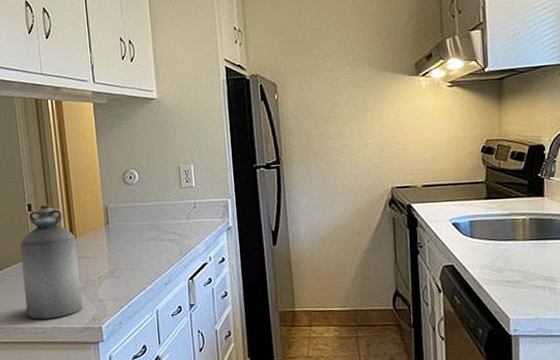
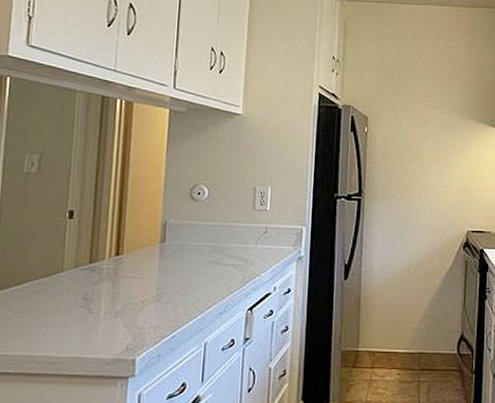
bottle: present [19,204,83,319] -> none [42,213,123,346]

